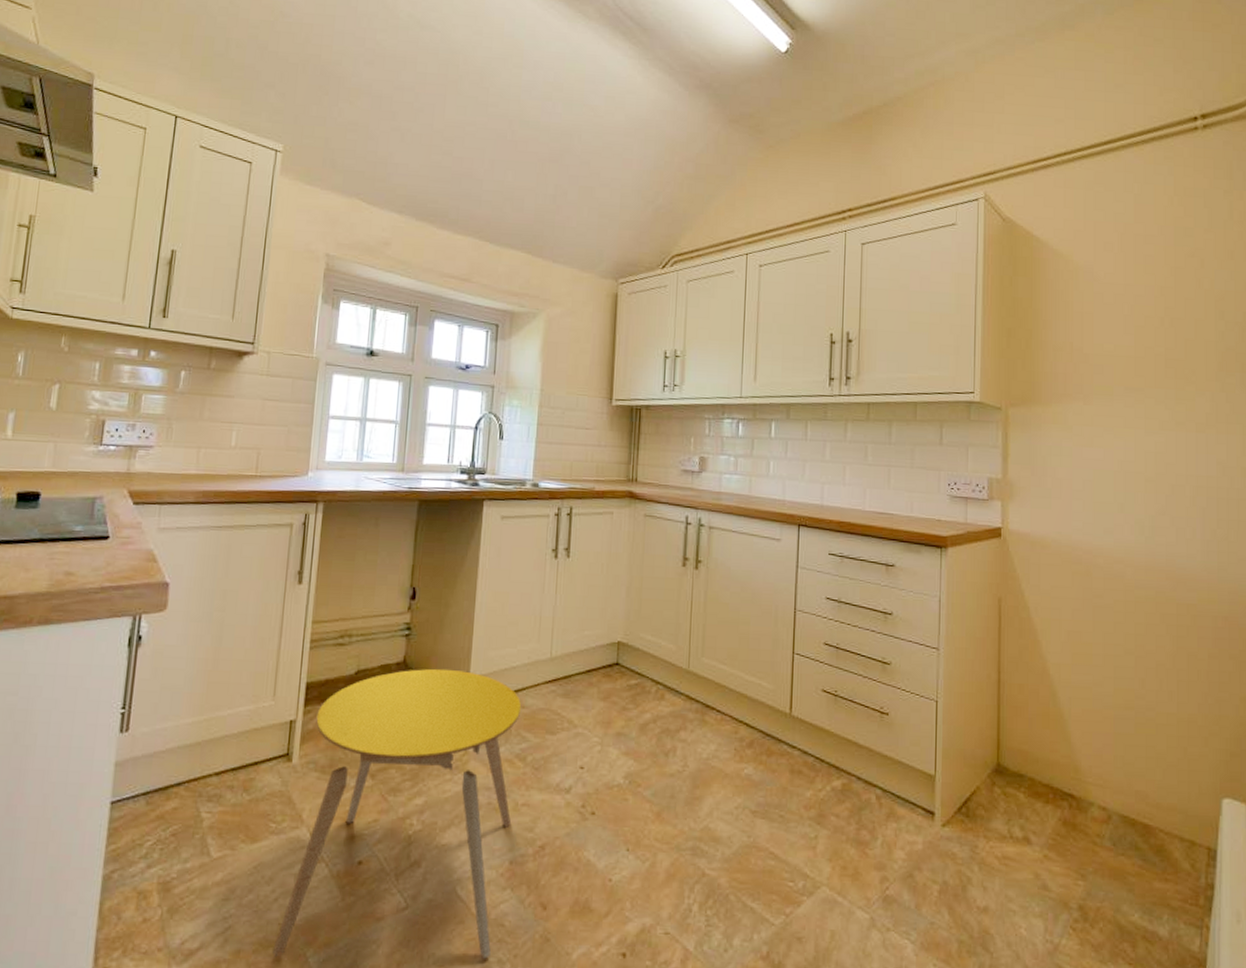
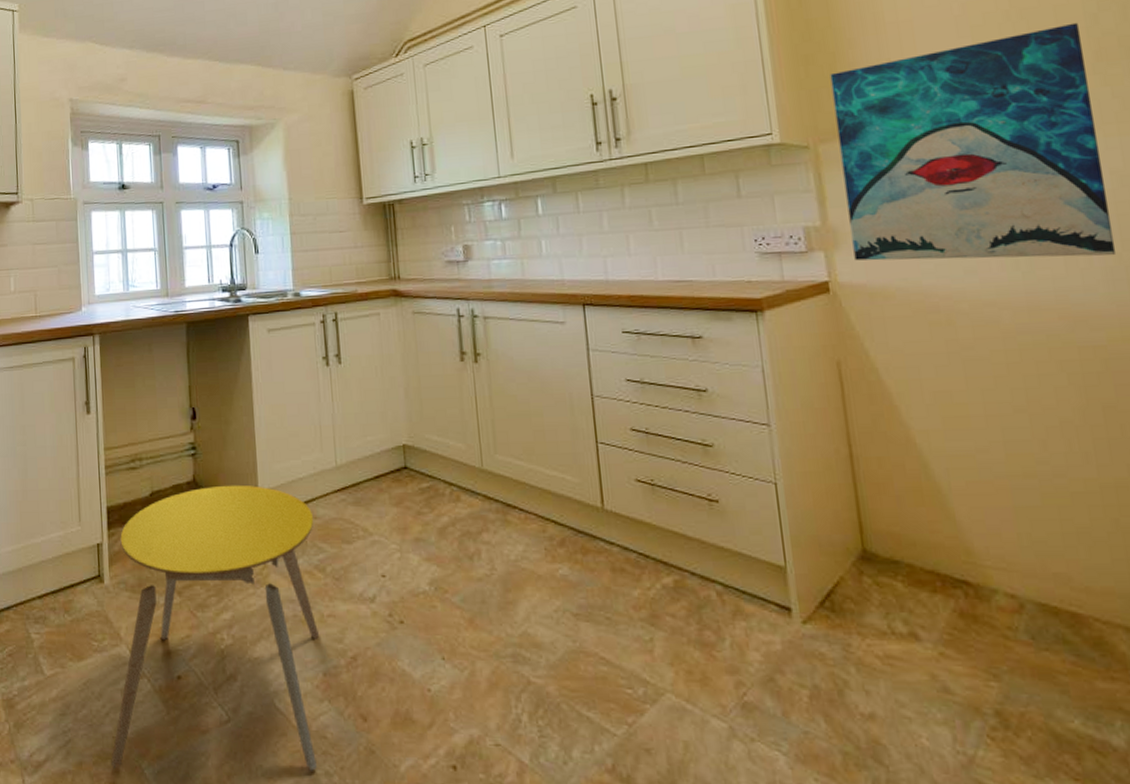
wall art: none [1024,336,1213,532] -> present [830,22,1117,261]

